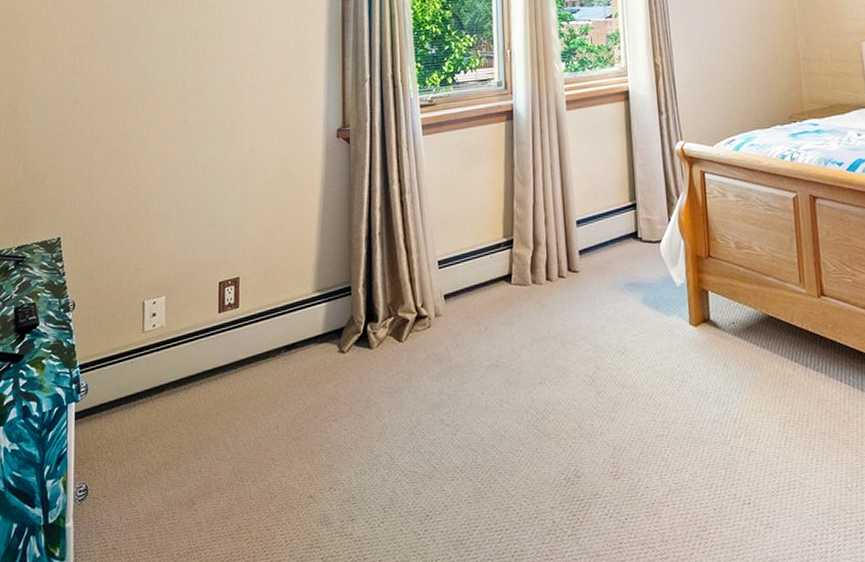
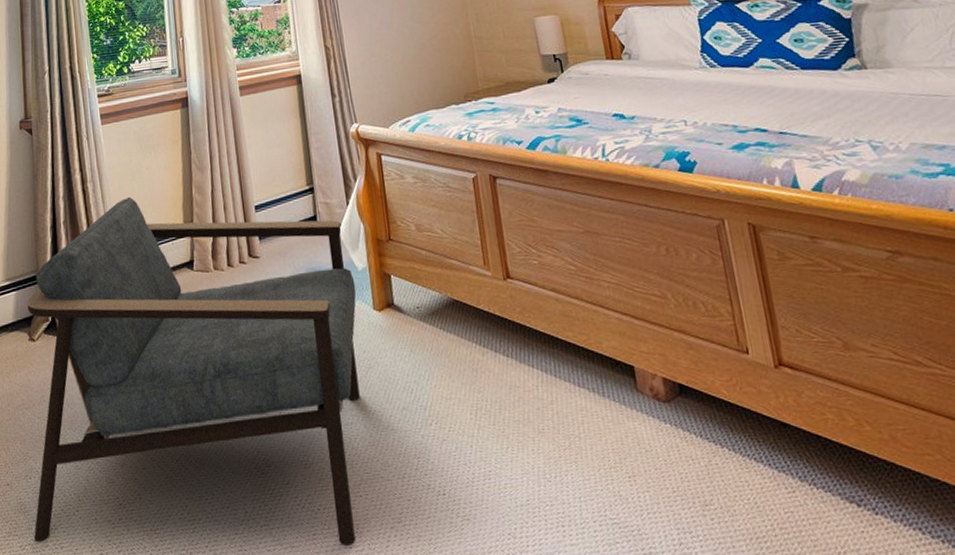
armchair: none [336,209,674,555] -> present [27,196,360,547]

